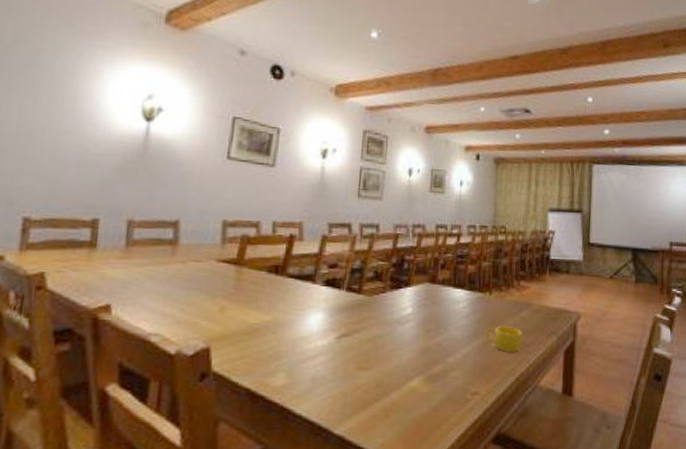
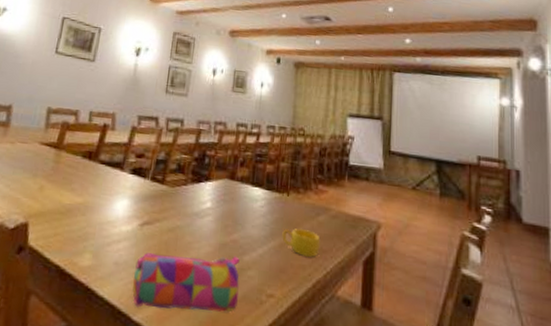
pencil case: none [332,359,444,421] -> present [132,253,240,312]

